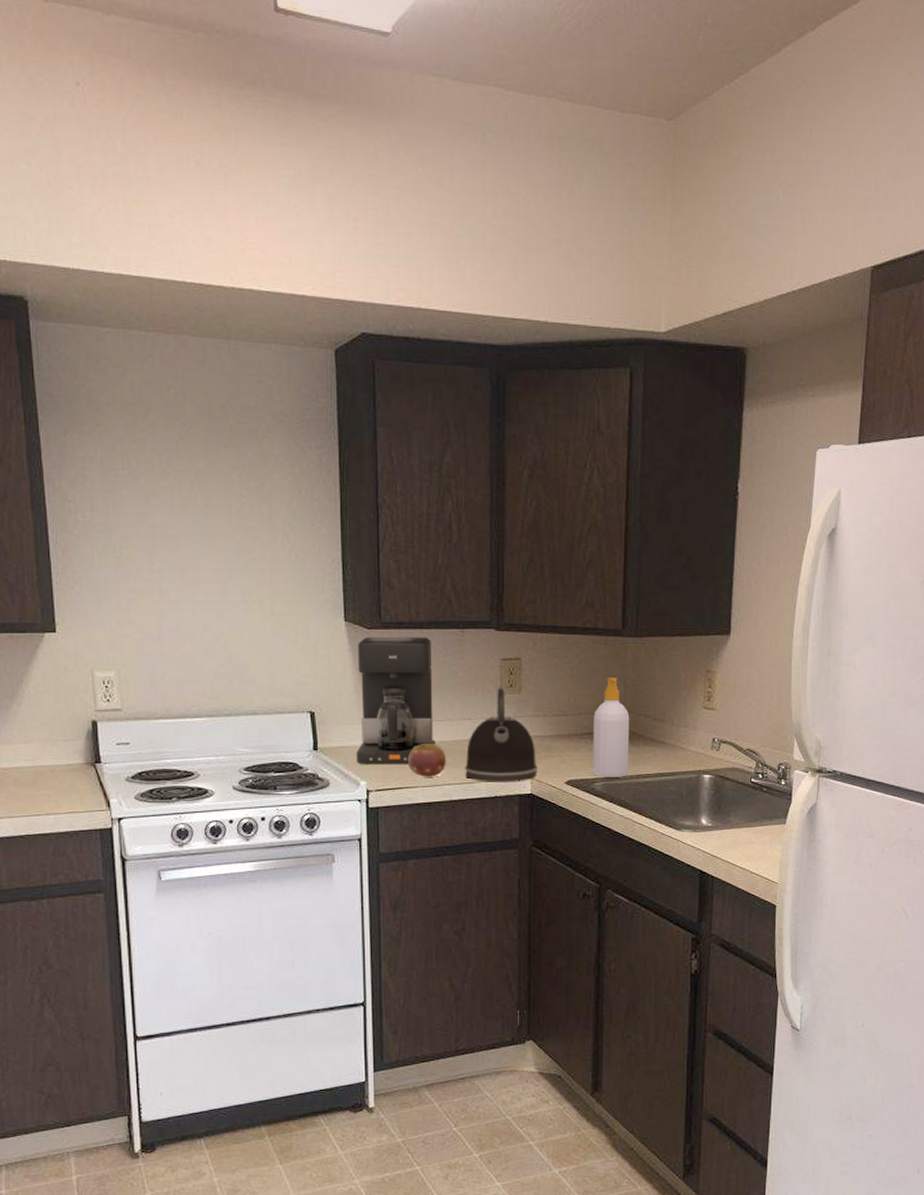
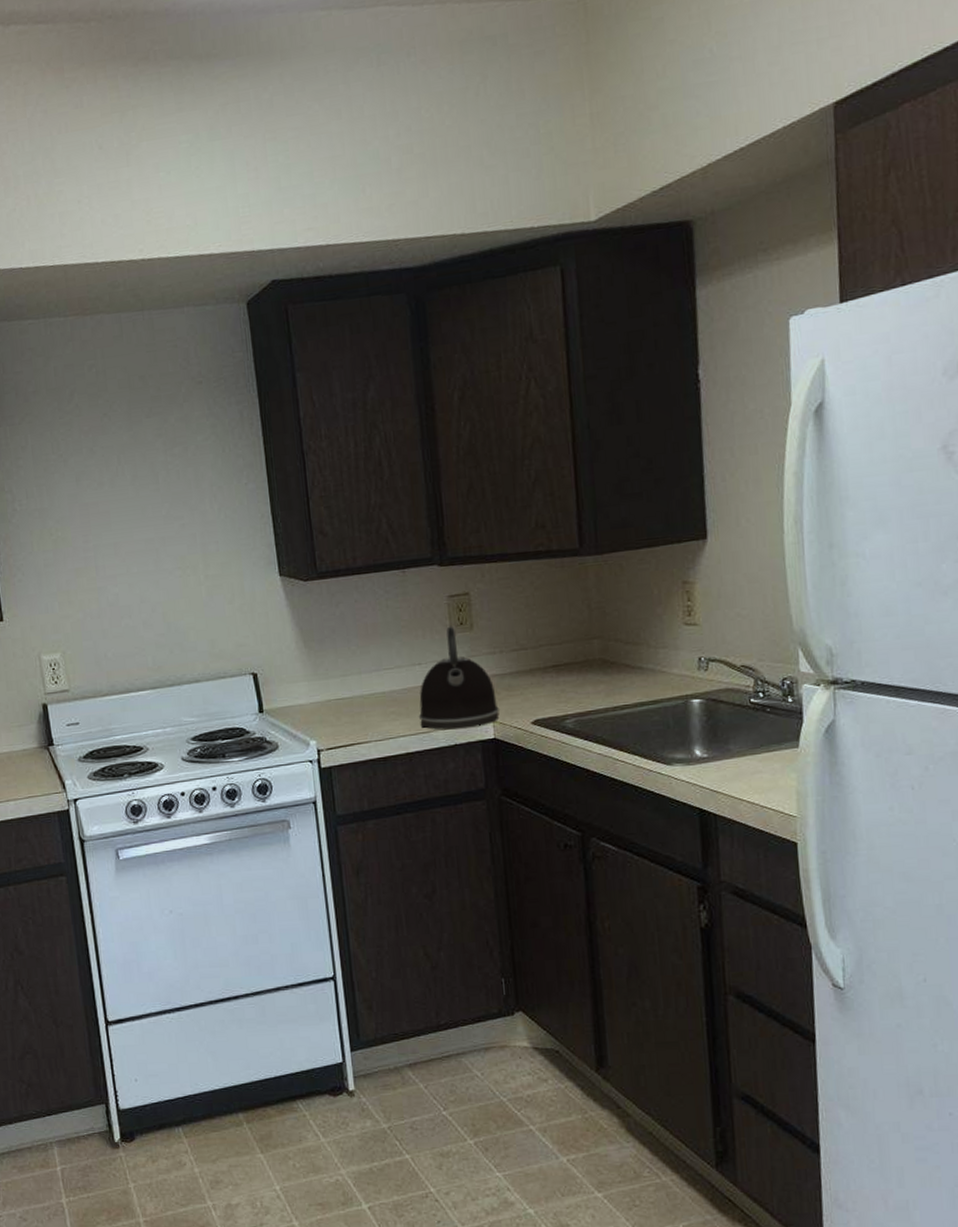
coffee maker: present [356,636,436,766] -> none [294,582,386,724]
fruit: present [407,743,447,777] -> none [357,693,400,731]
soap bottle: present [593,677,630,778] -> none [556,601,603,714]

